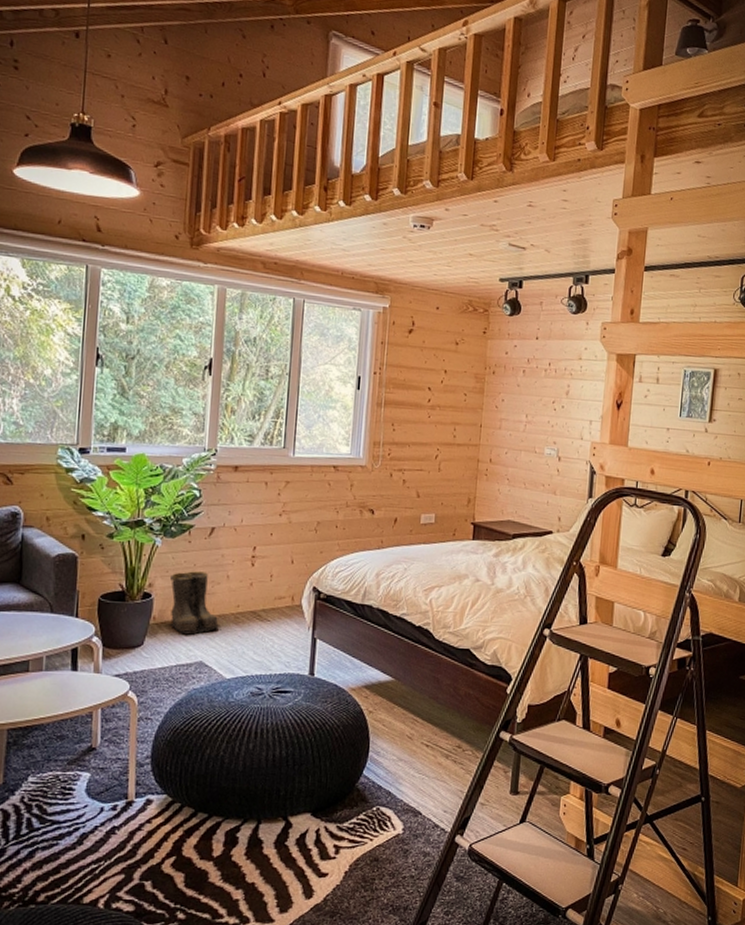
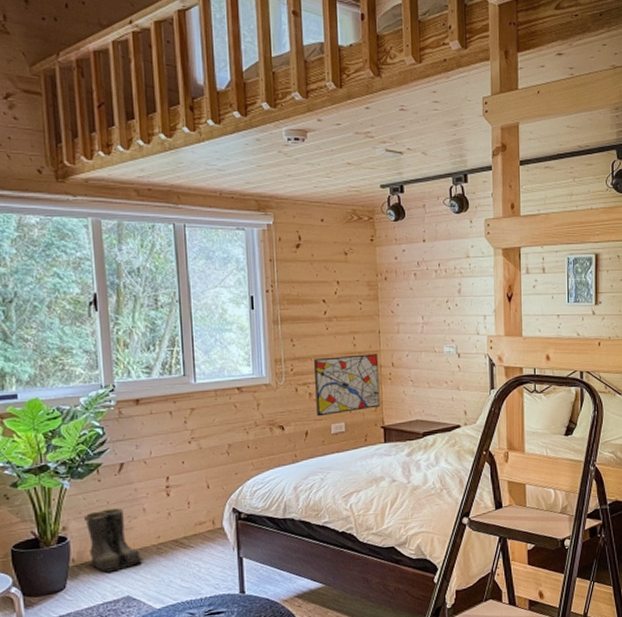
wall art: none [408,445,477,505] -> present [313,354,380,417]

